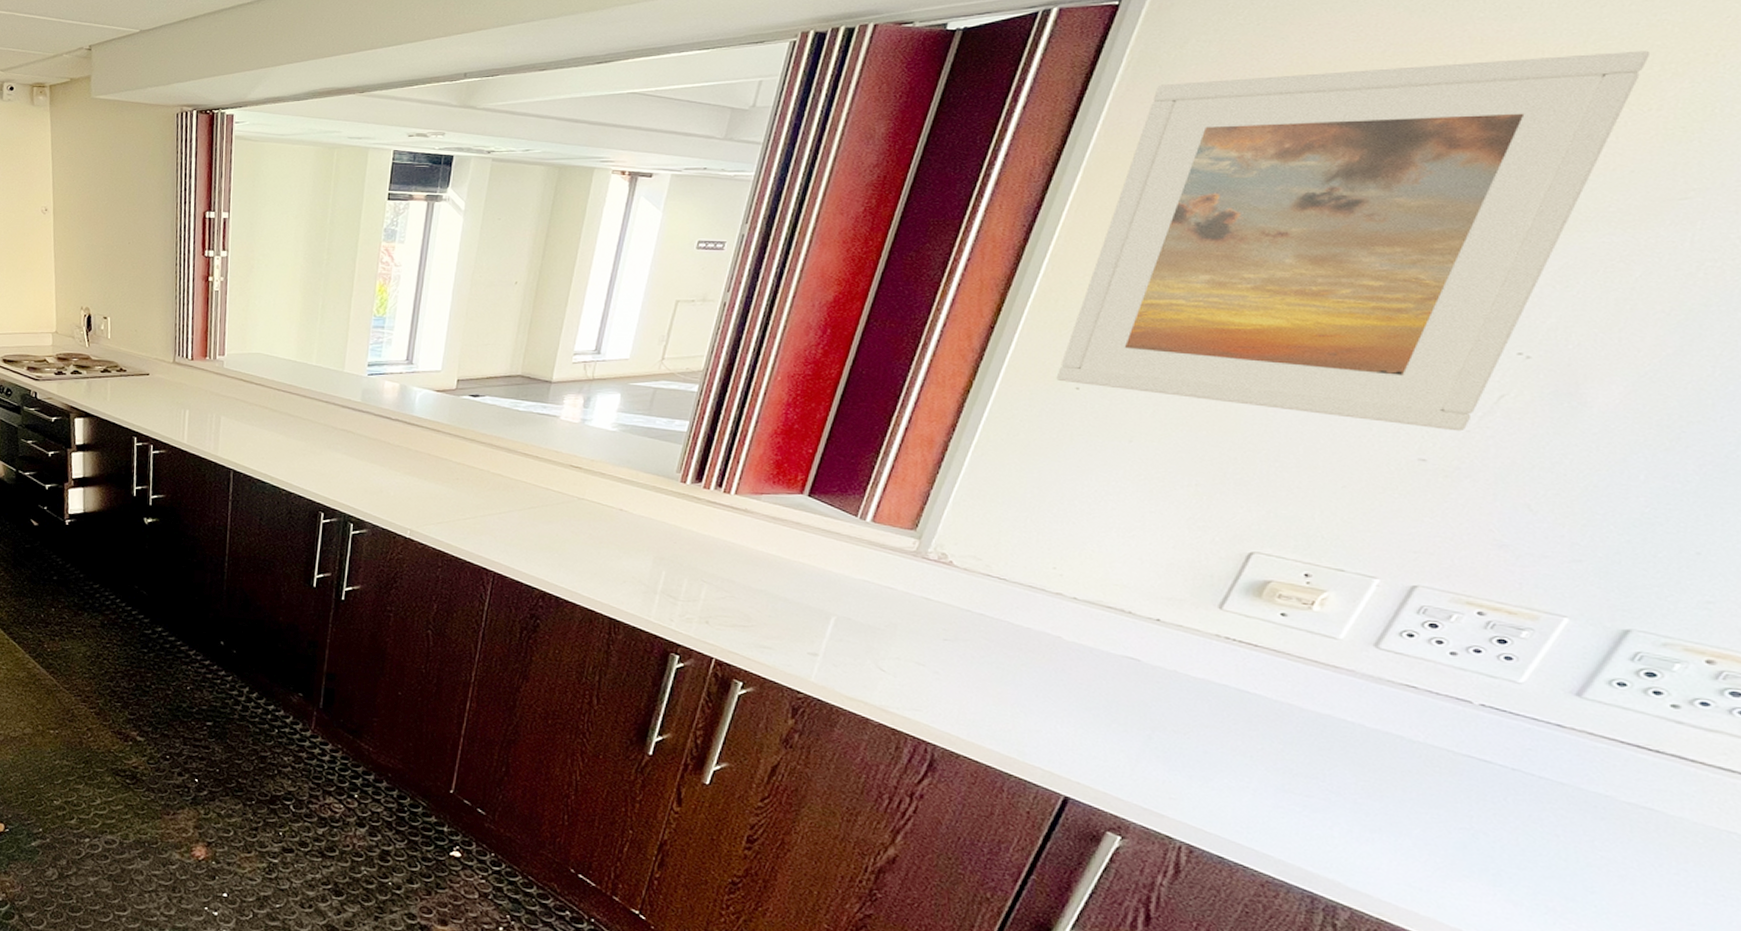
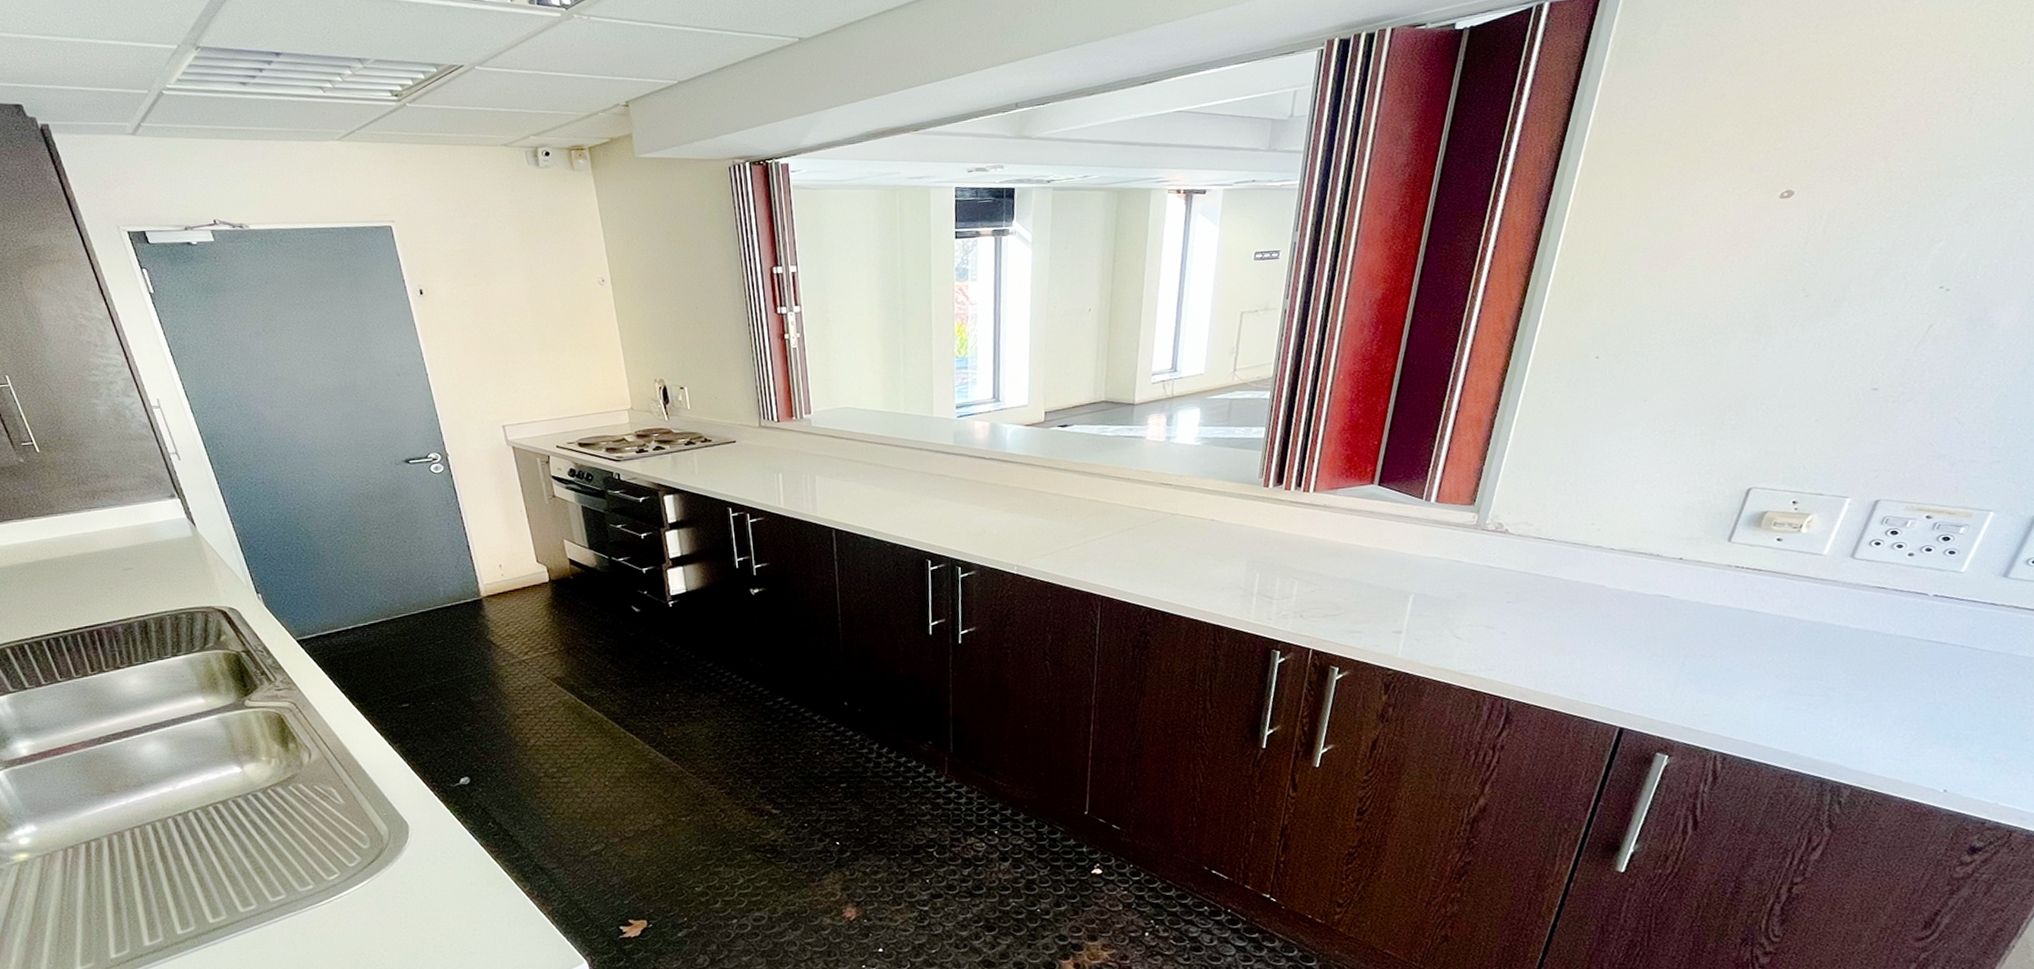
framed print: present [1056,50,1651,432] -> none [1578,11,2020,361]

